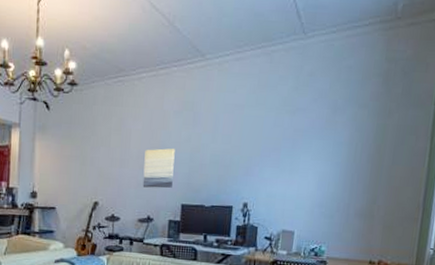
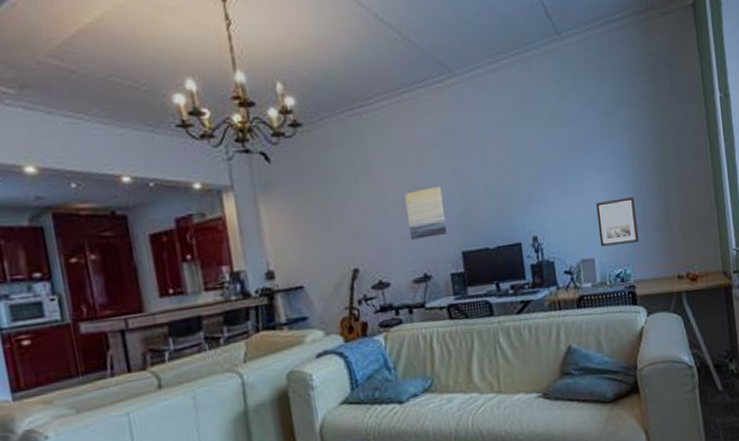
wall art: none [302,184,344,225] -> present [596,197,639,247]

